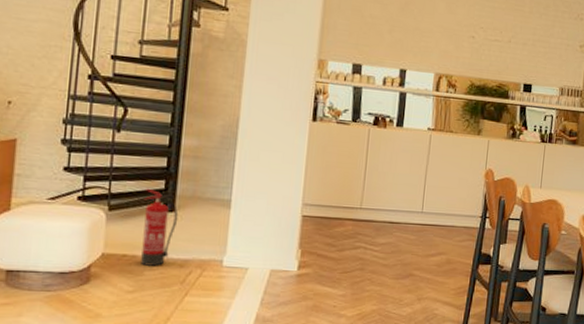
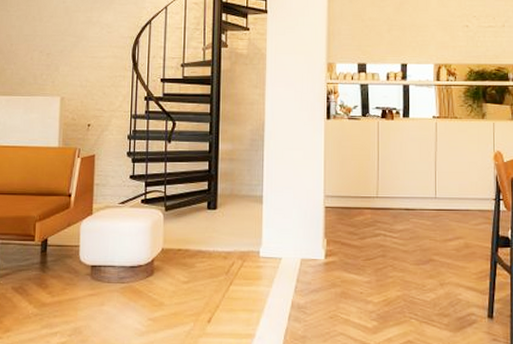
fire extinguisher: present [141,188,178,266] -> none [192,189,220,259]

